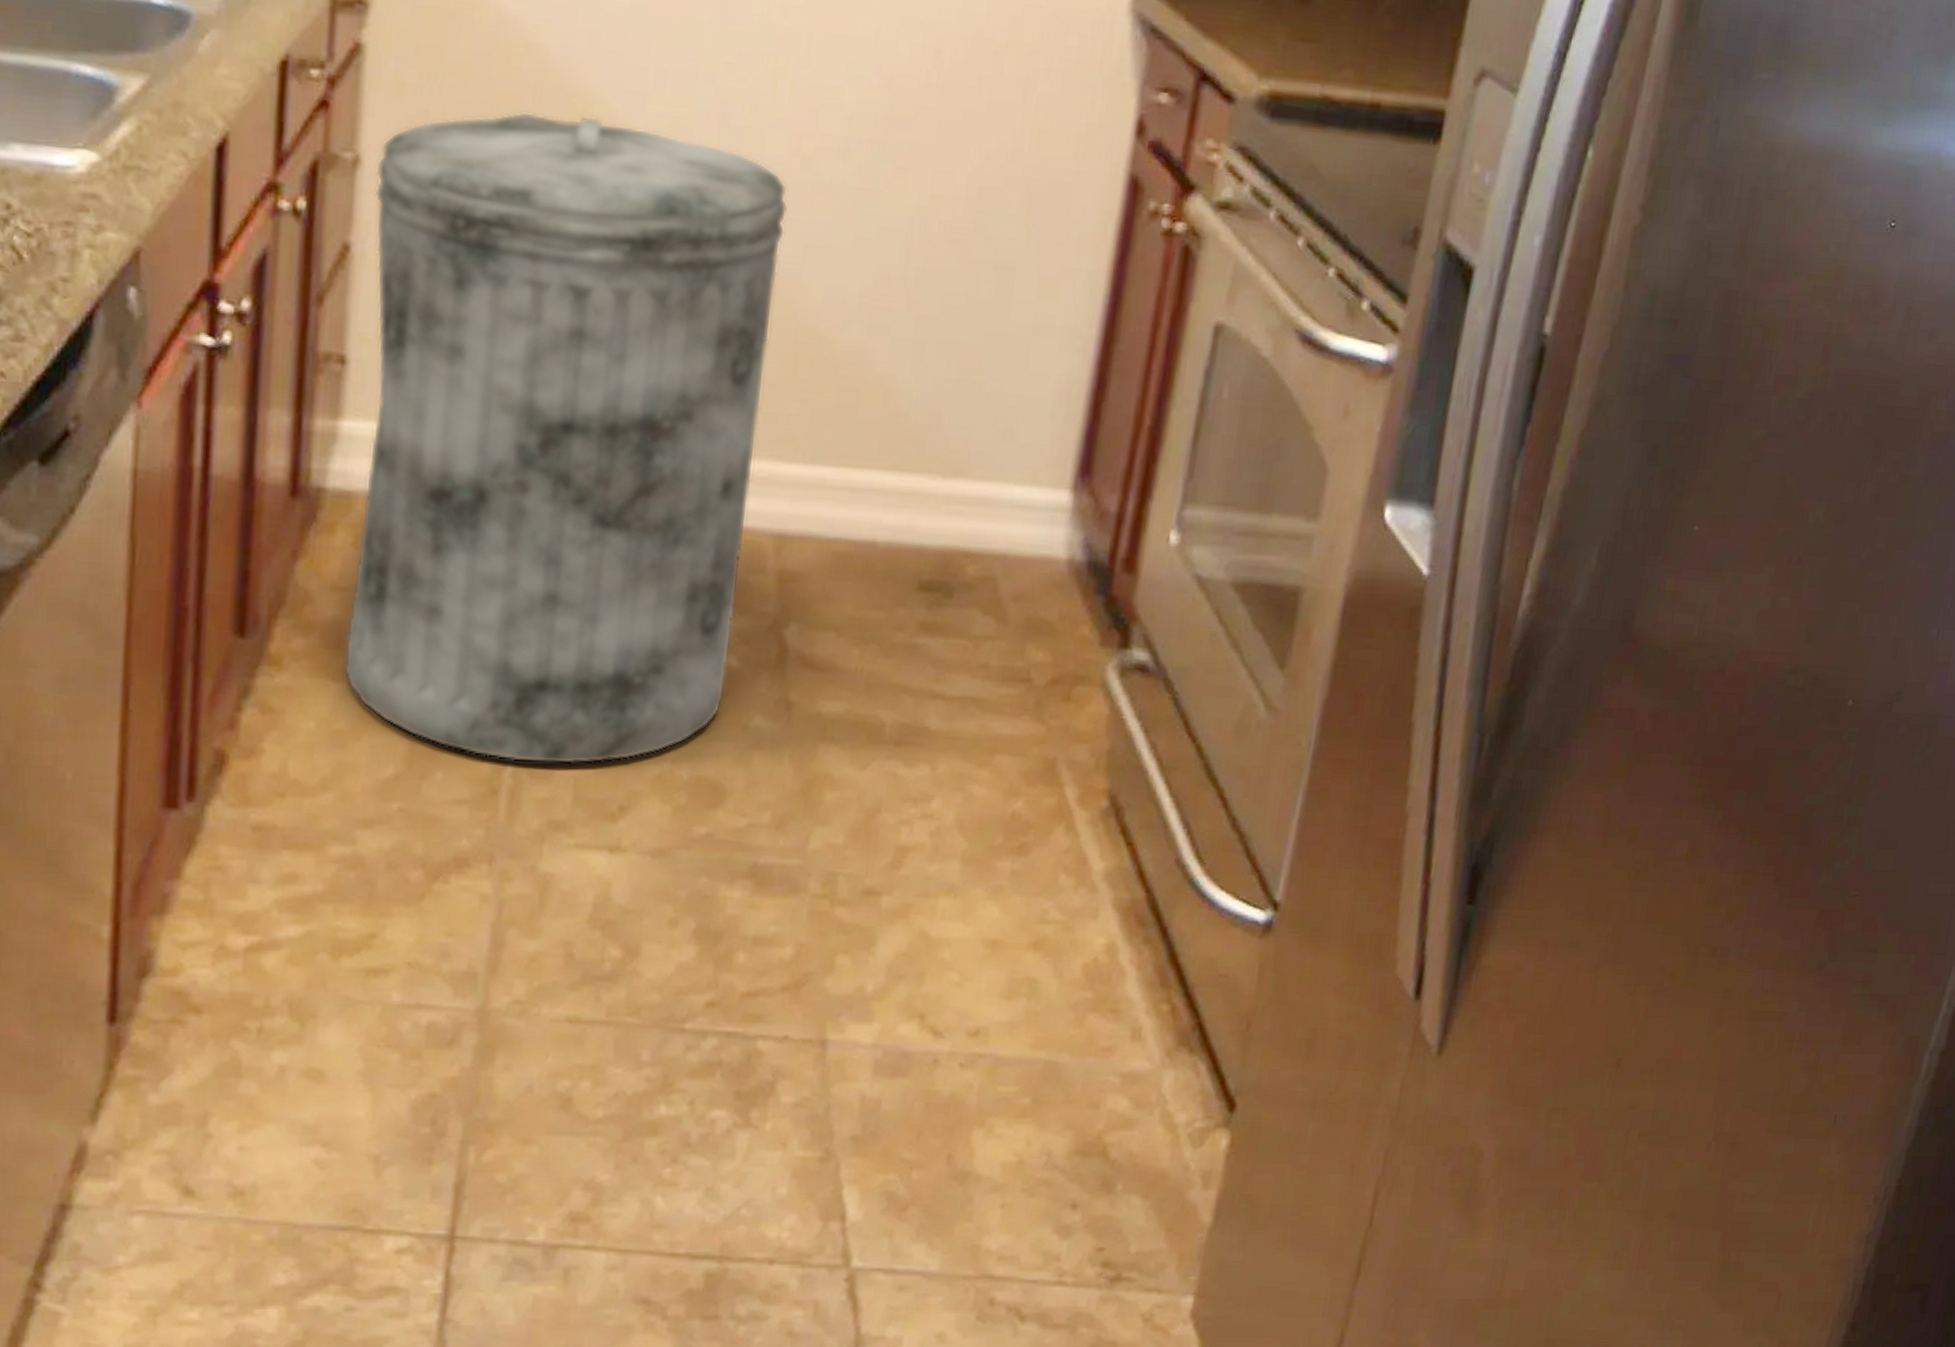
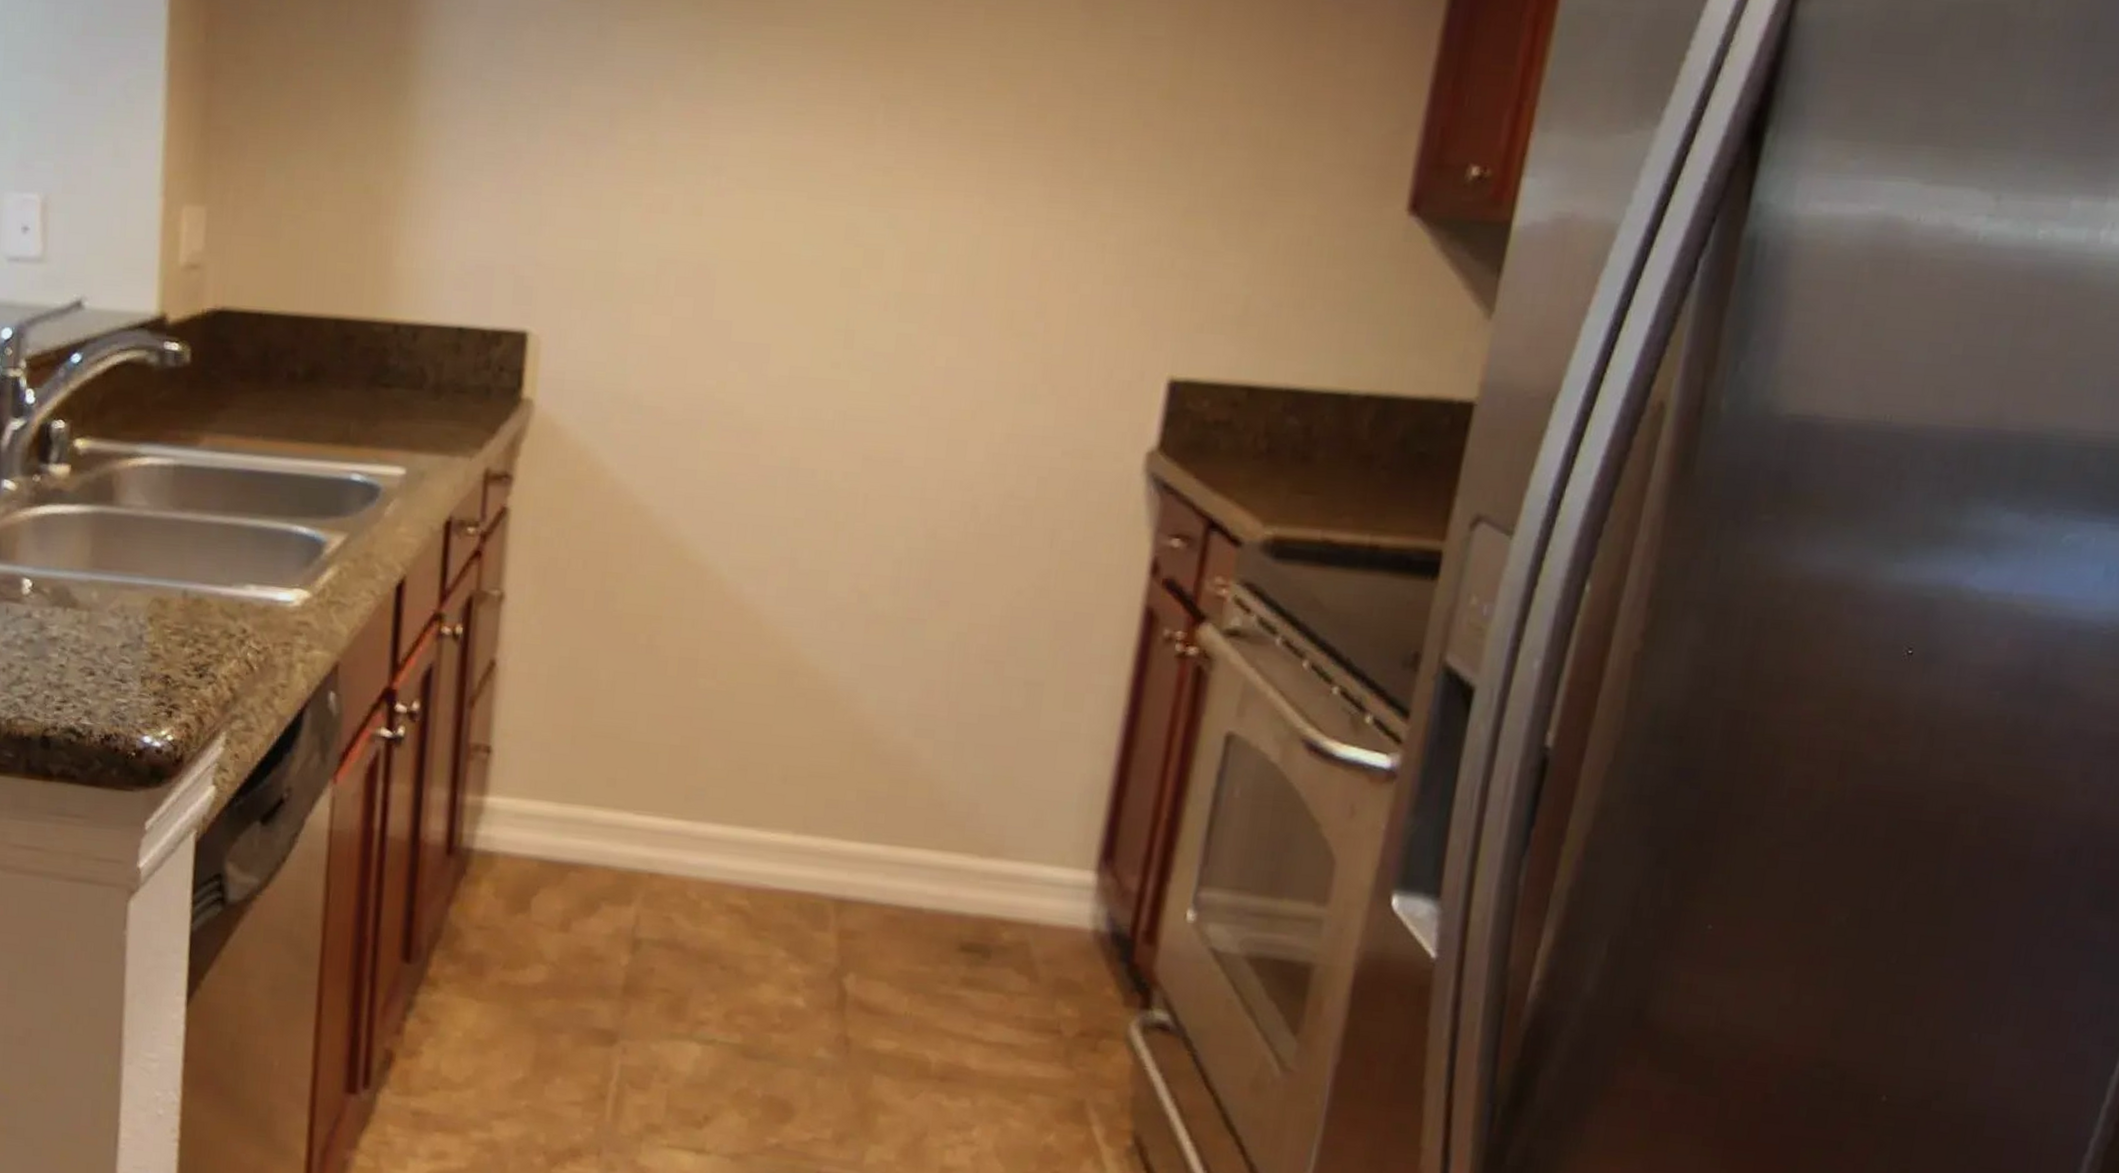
trash can: present [343,111,788,765] -> none [485,558,847,1080]

